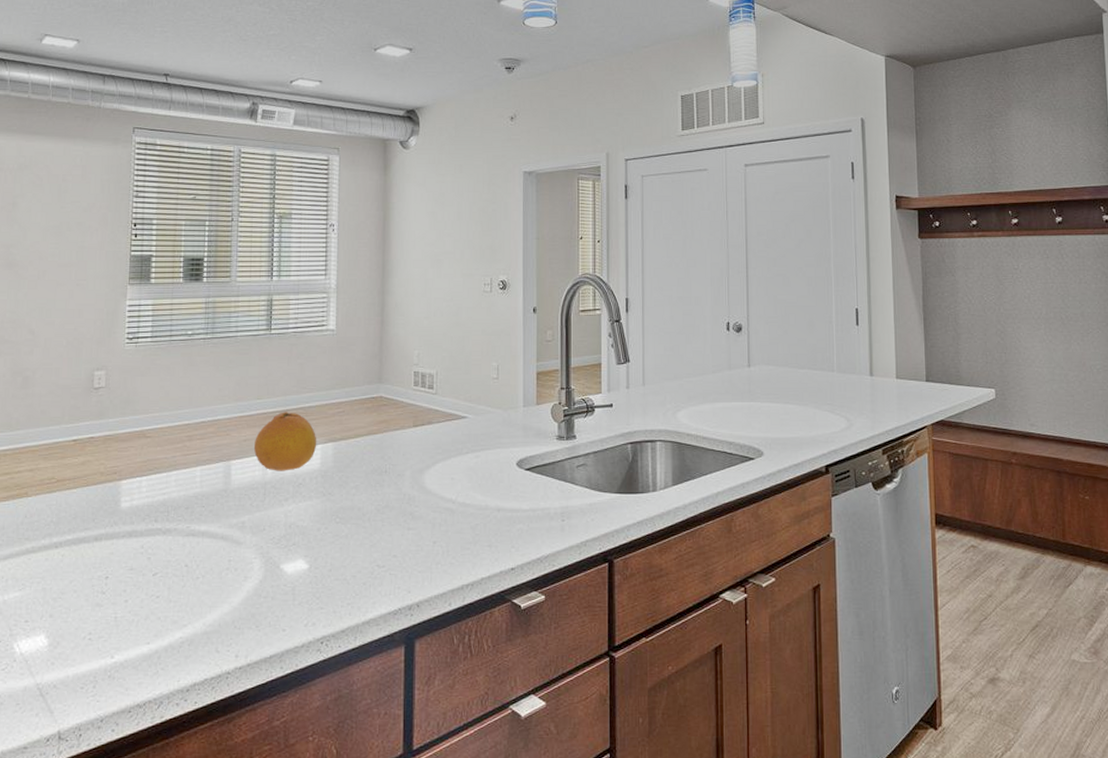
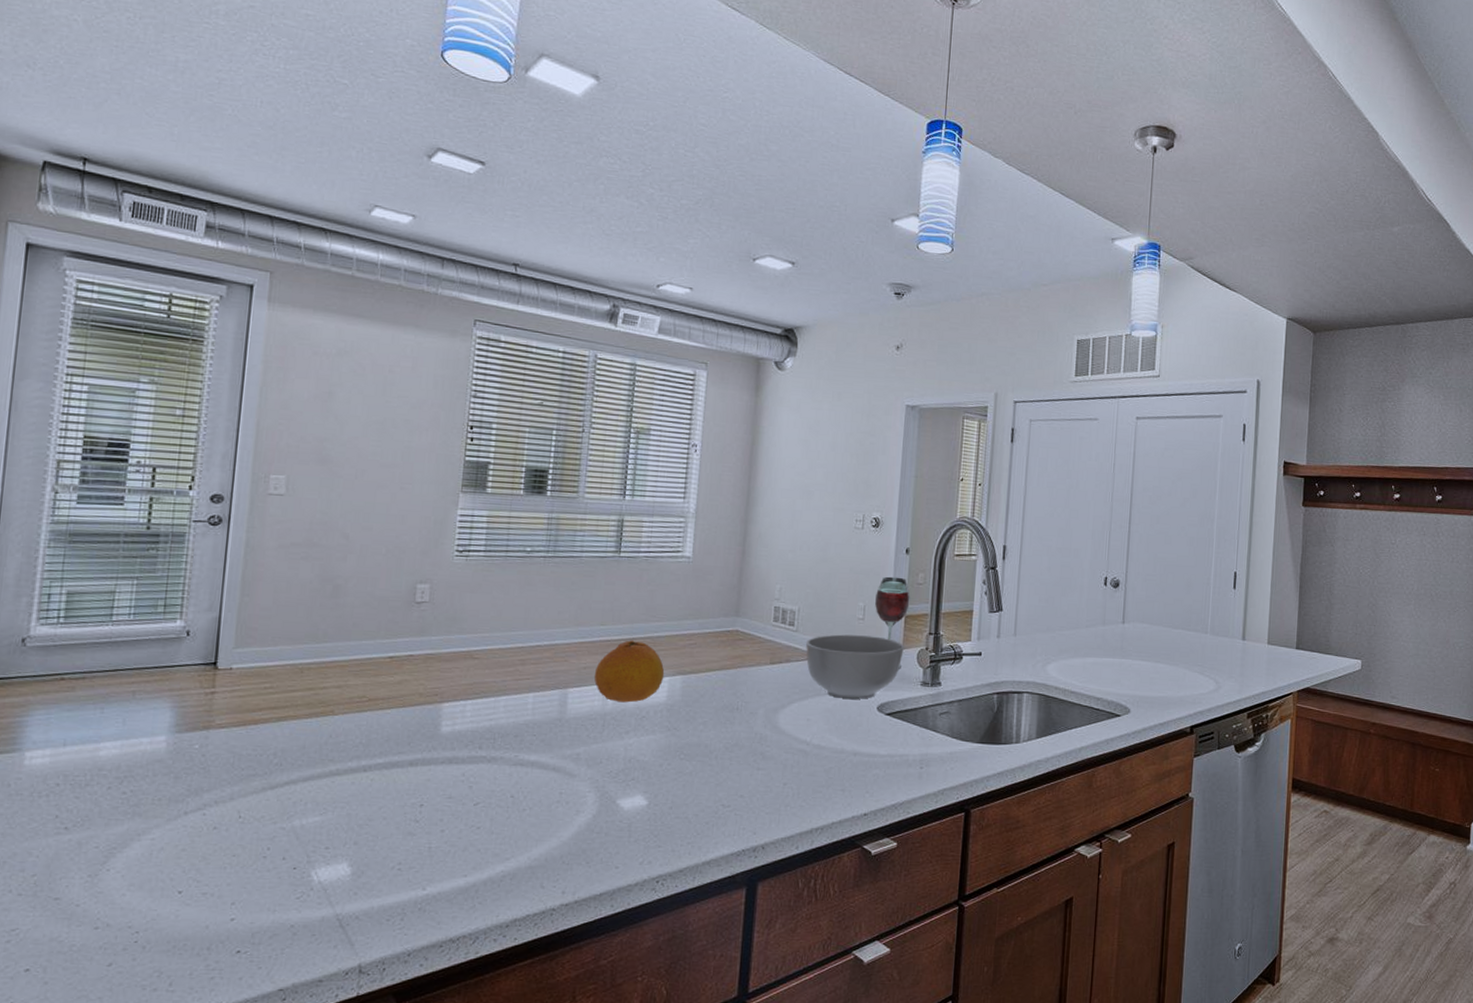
bowl: none [445,394,538,456] -> present [805,634,904,699]
wineglass: none [507,336,540,423] -> present [874,576,910,668]

